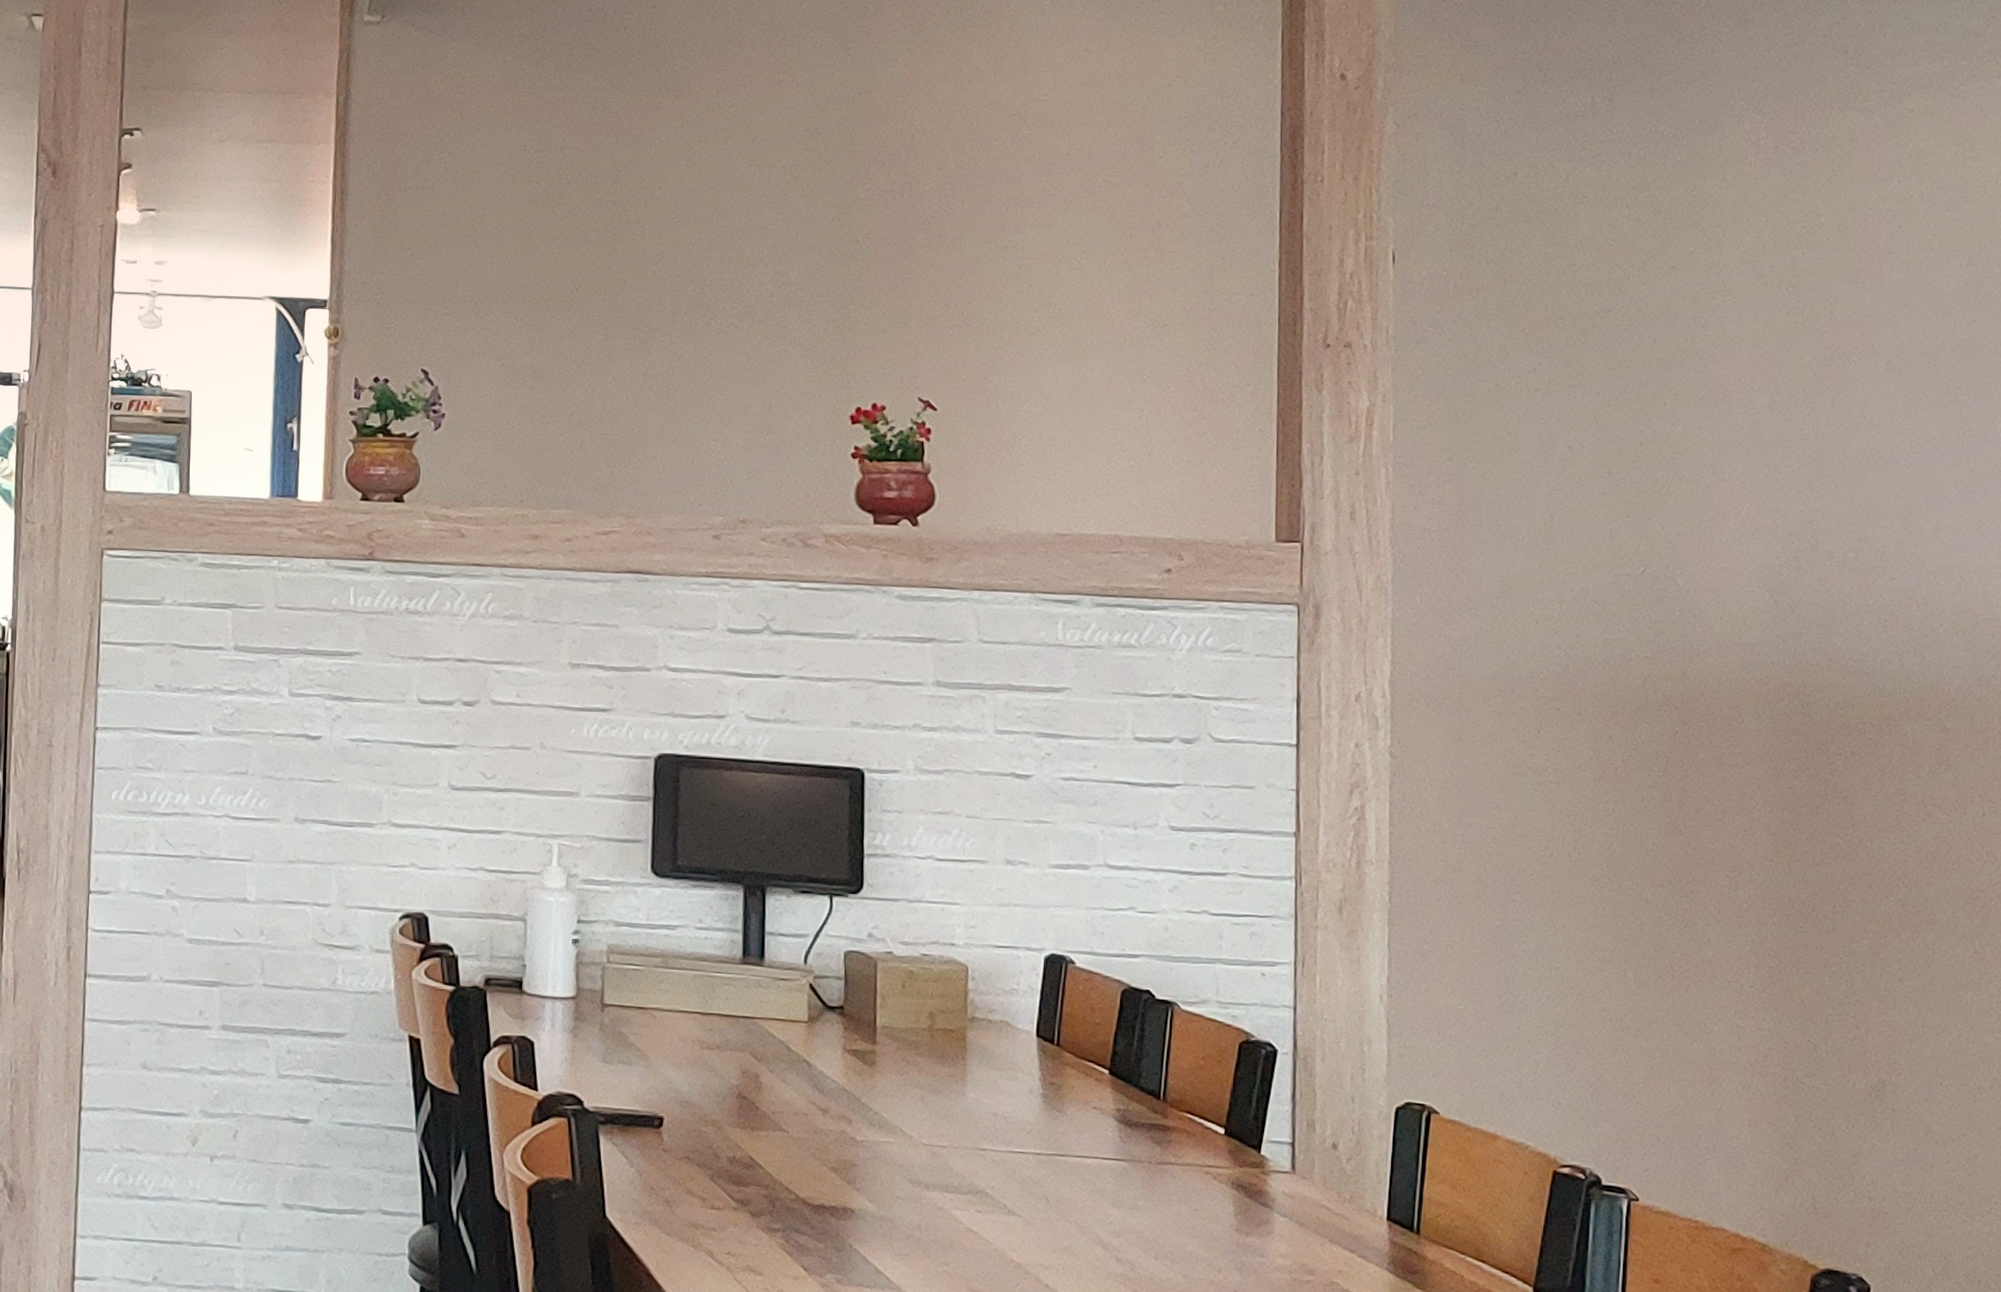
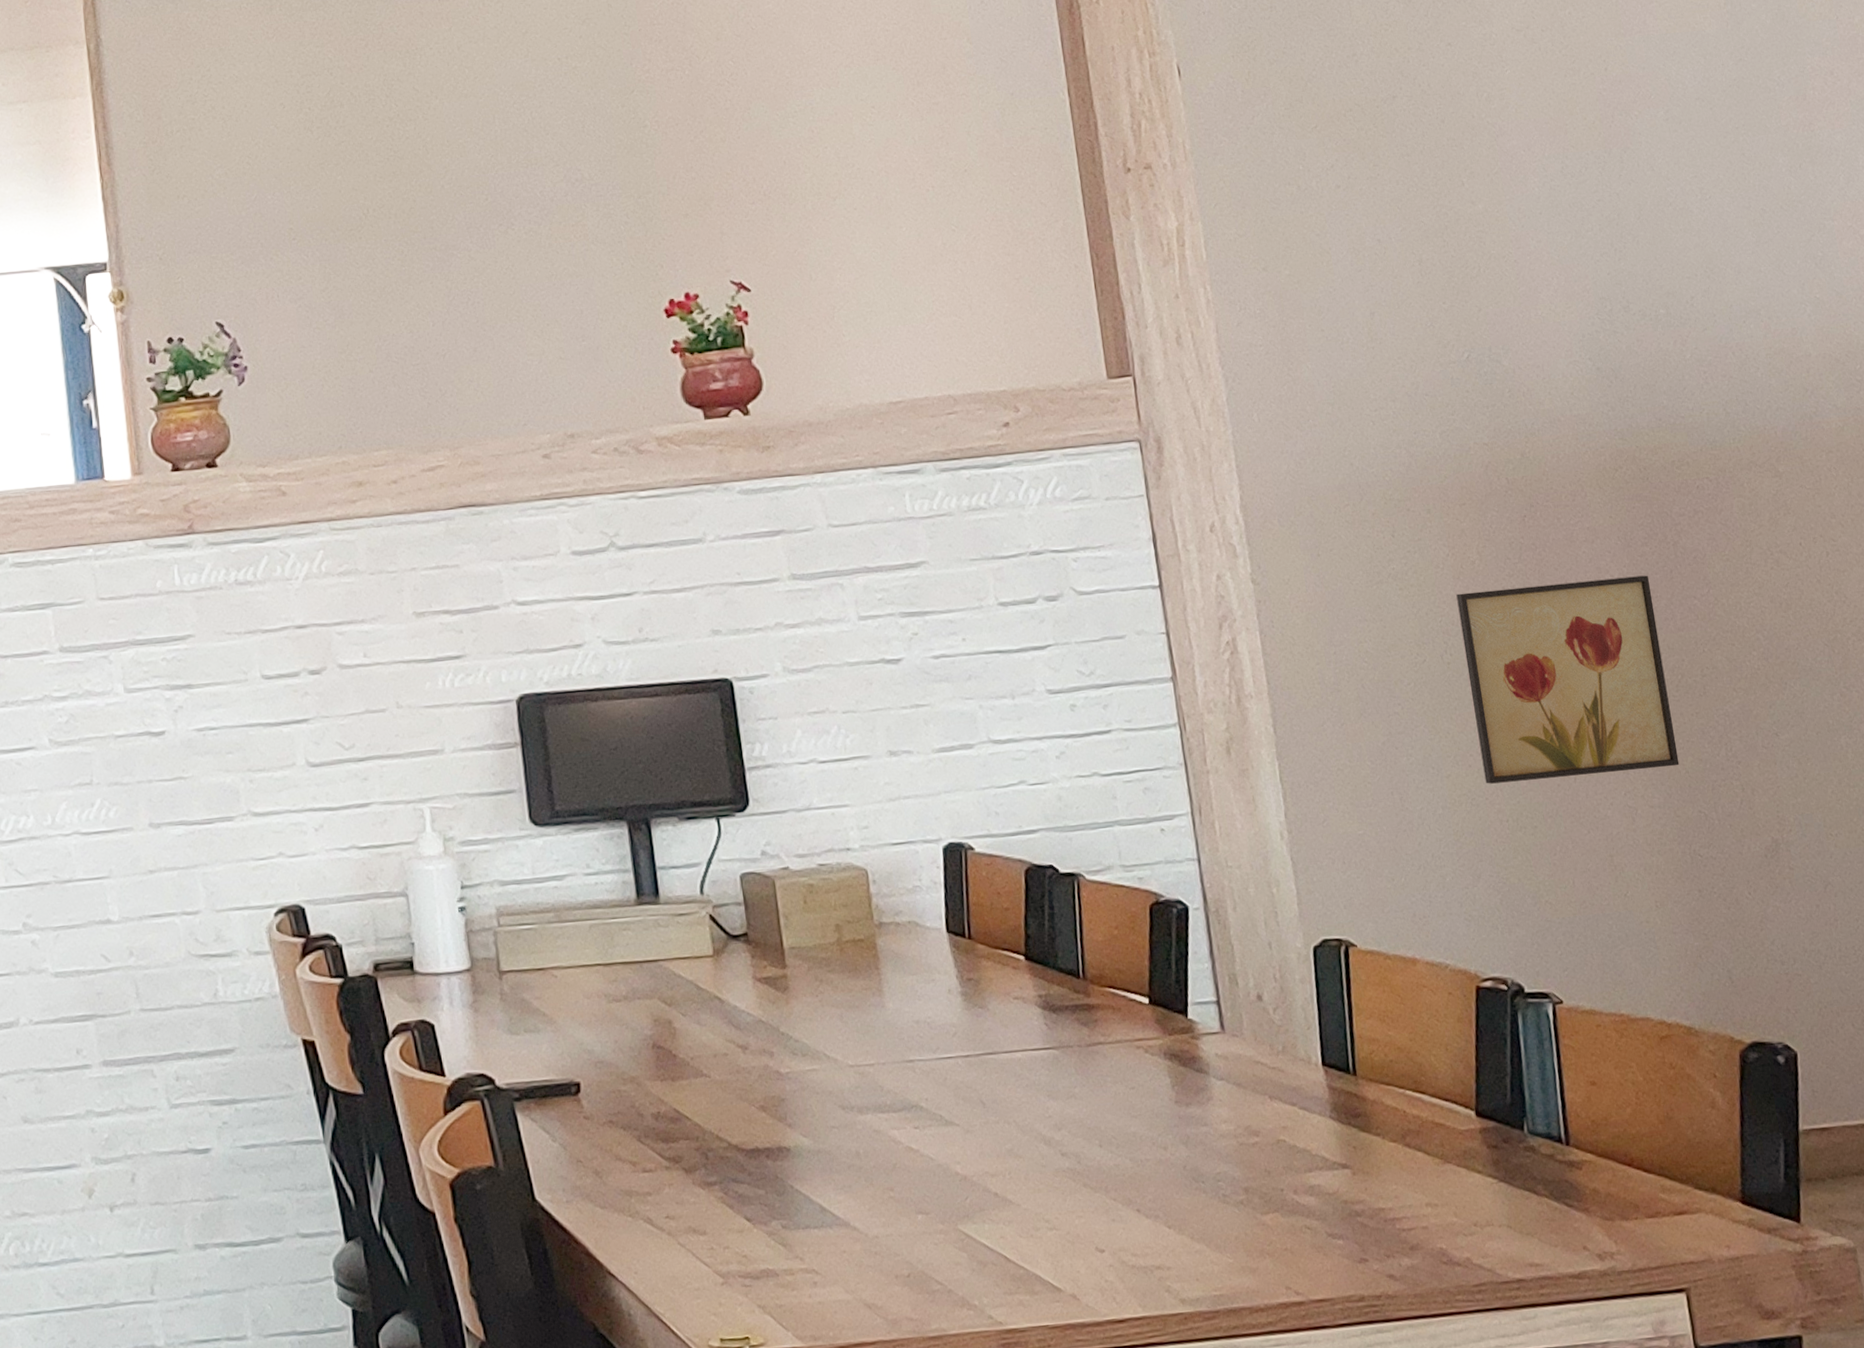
wall art: none [1593,796,1796,995] -> present [1456,575,1680,784]

